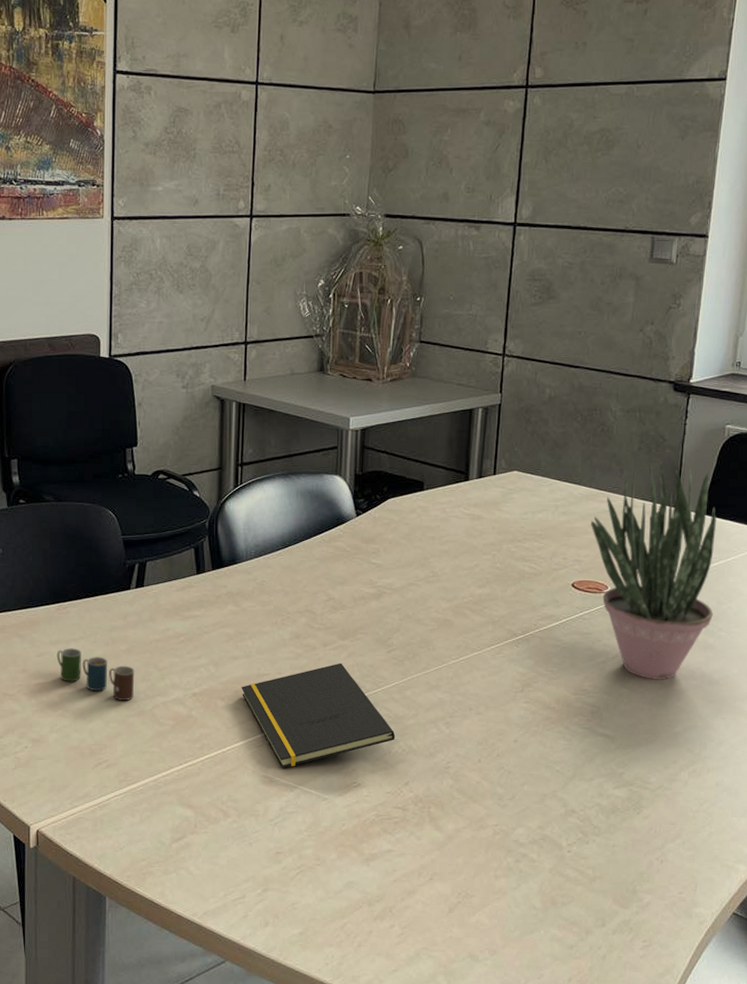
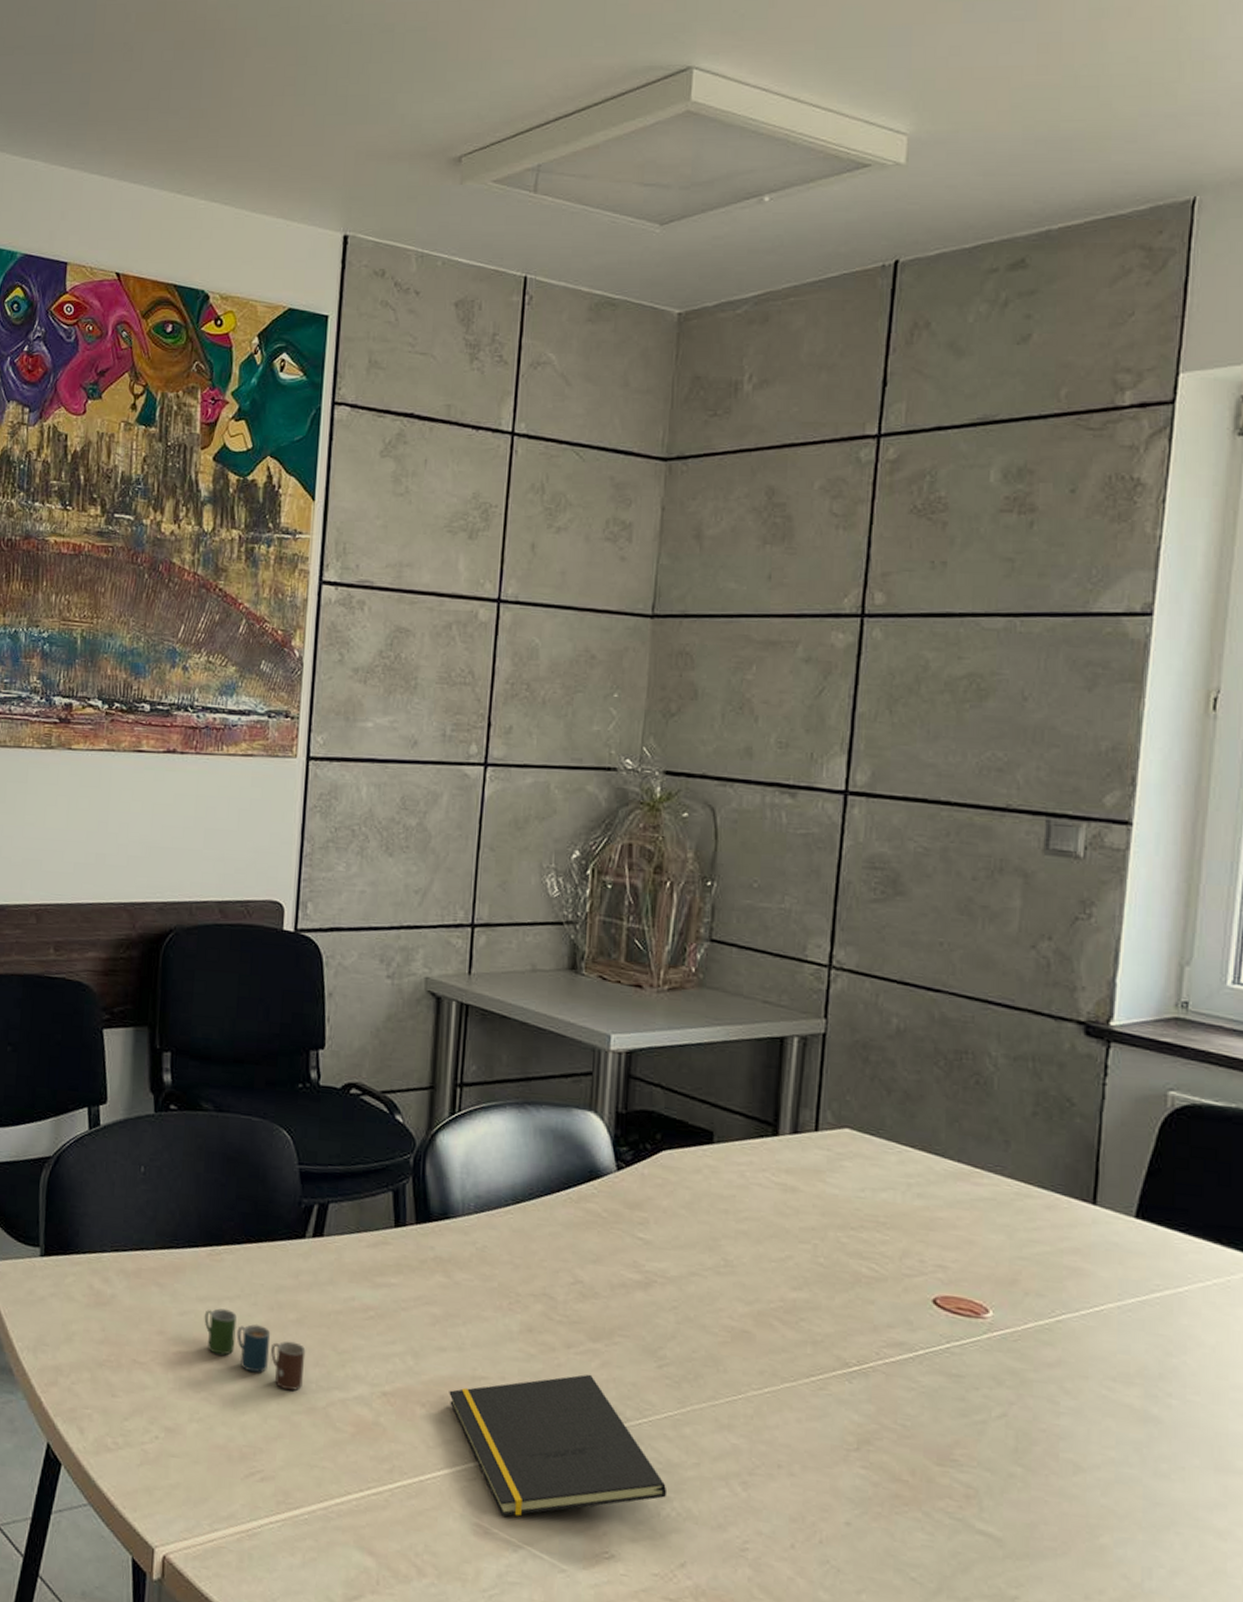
potted plant: present [591,462,716,681] -> none [961,1135,1157,1462]

